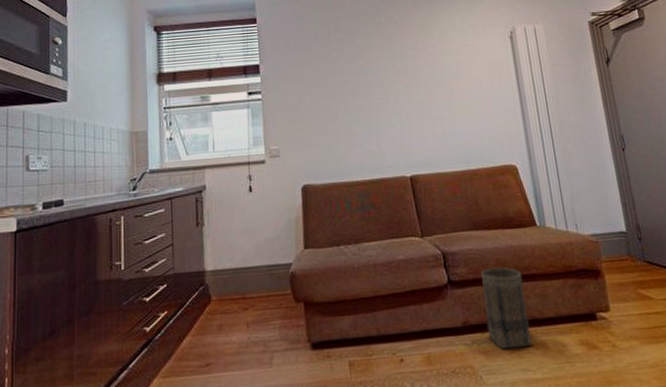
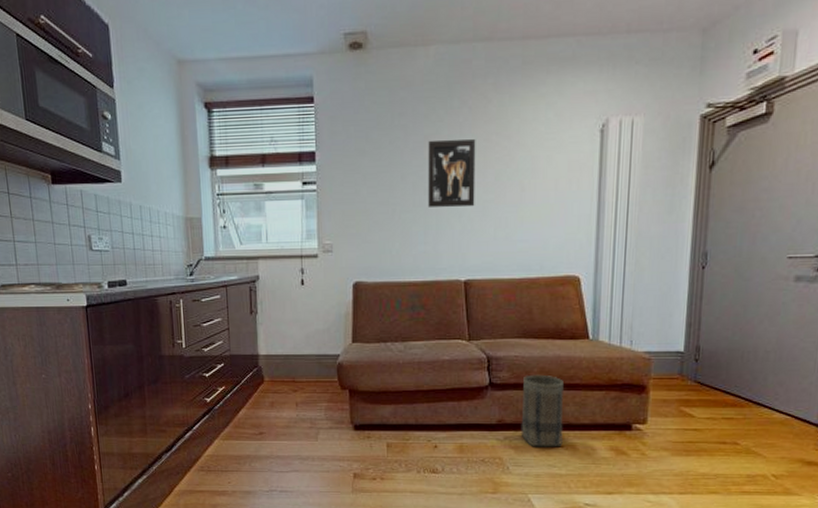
wall art: none [362,48,411,109] -> present [428,139,476,207]

